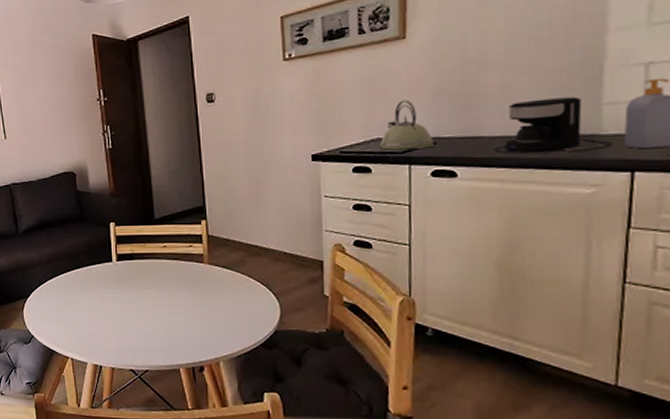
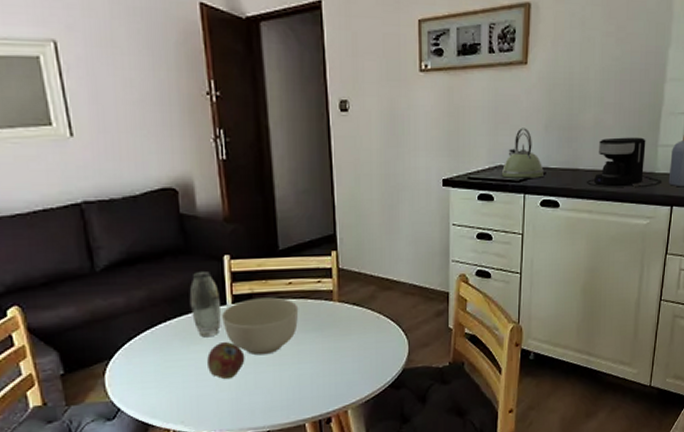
vase: none [83,234,109,287] -> present [189,270,222,338]
fruit: none [97,292,127,323] -> present [207,342,245,380]
bowl: none [109,257,173,305] -> present [222,297,299,356]

